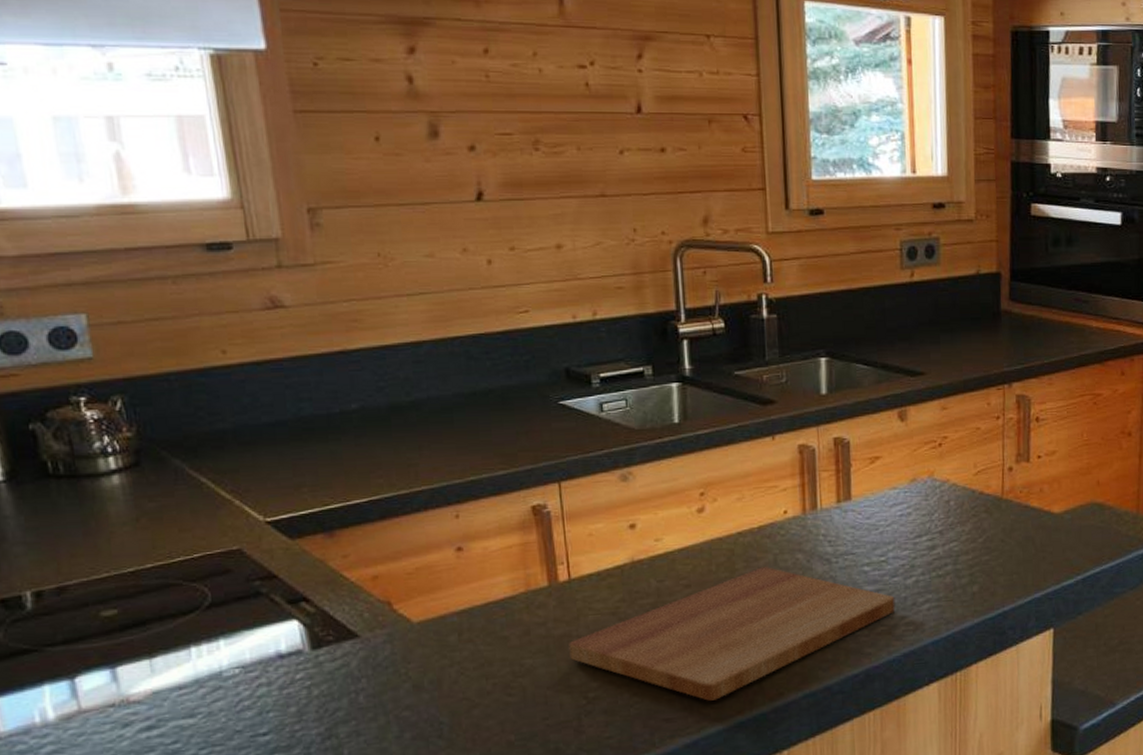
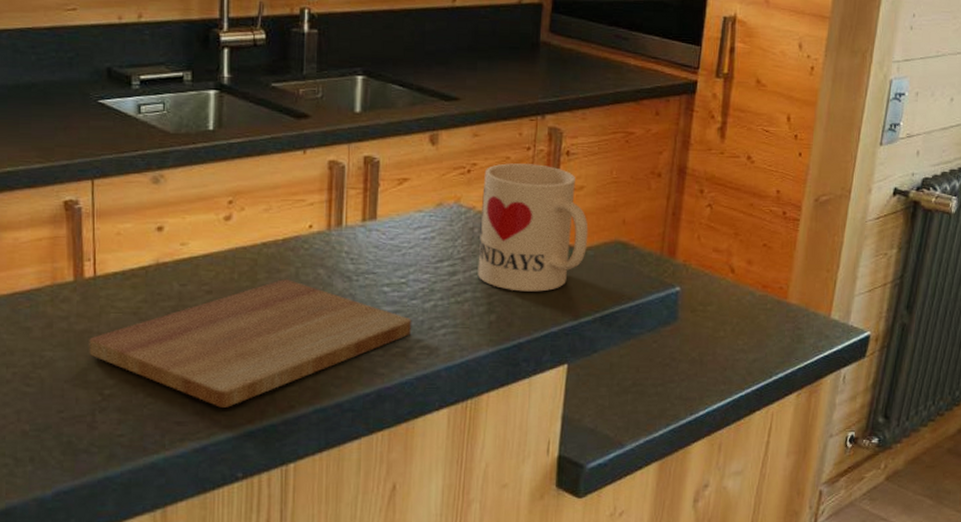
mug: none [955,432,1064,561] -> present [477,163,589,292]

